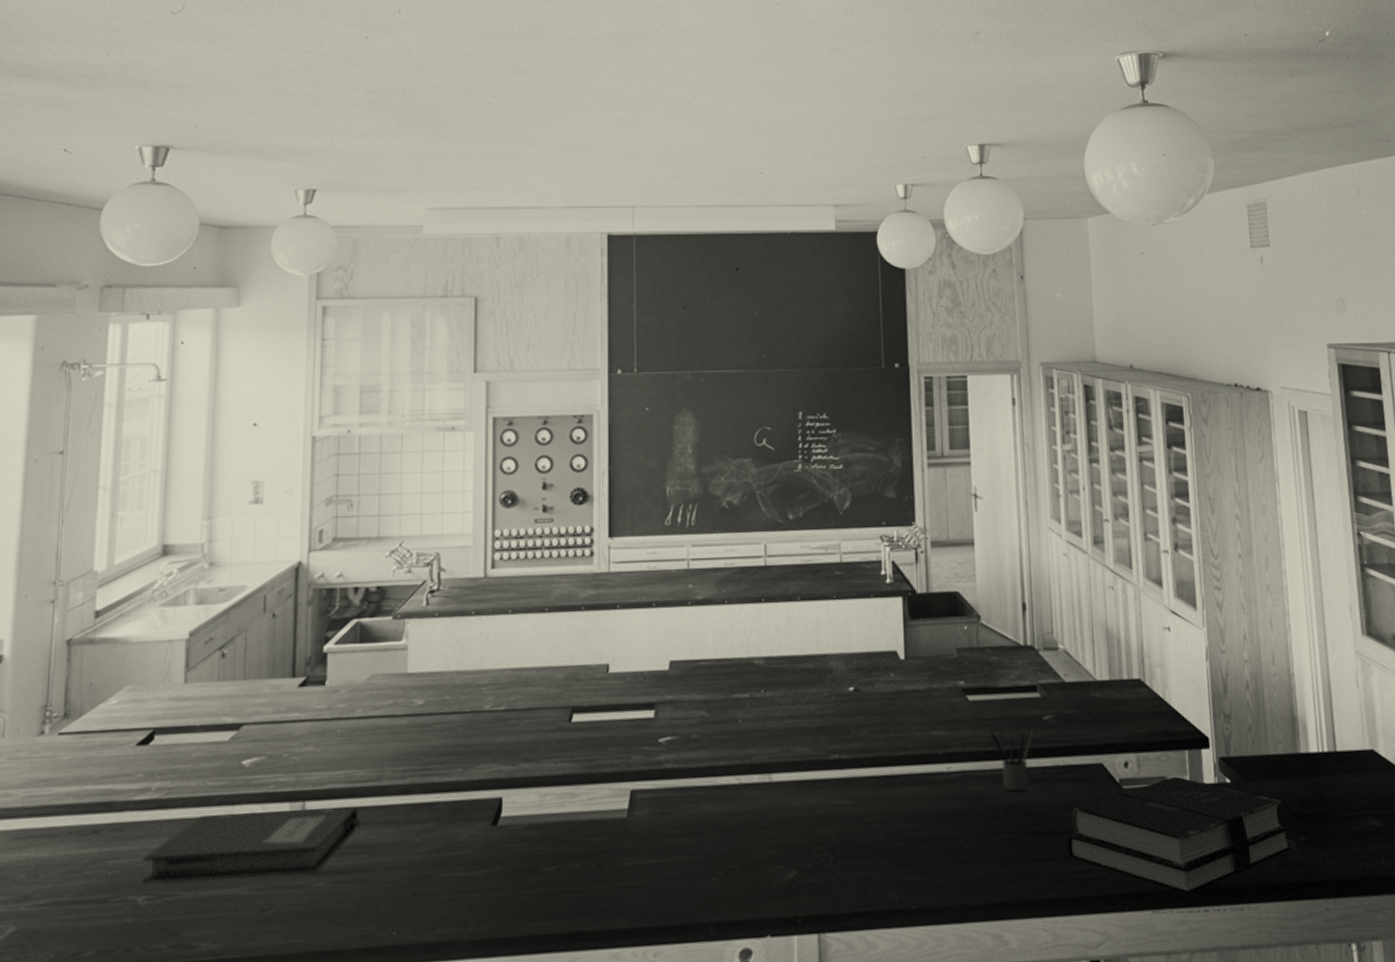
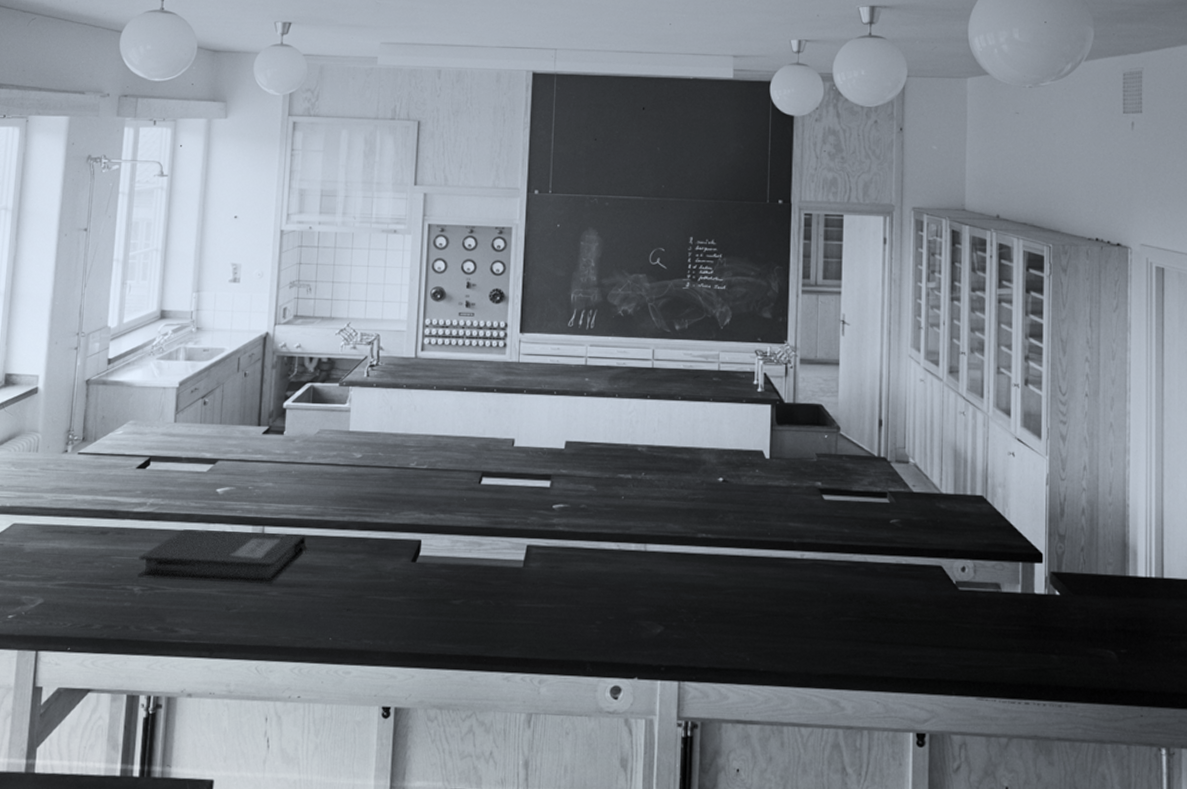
pencil box: present [990,726,1036,791] -> none [842,525,883,582]
hardback book: present [1067,776,1292,895] -> none [903,584,1113,688]

